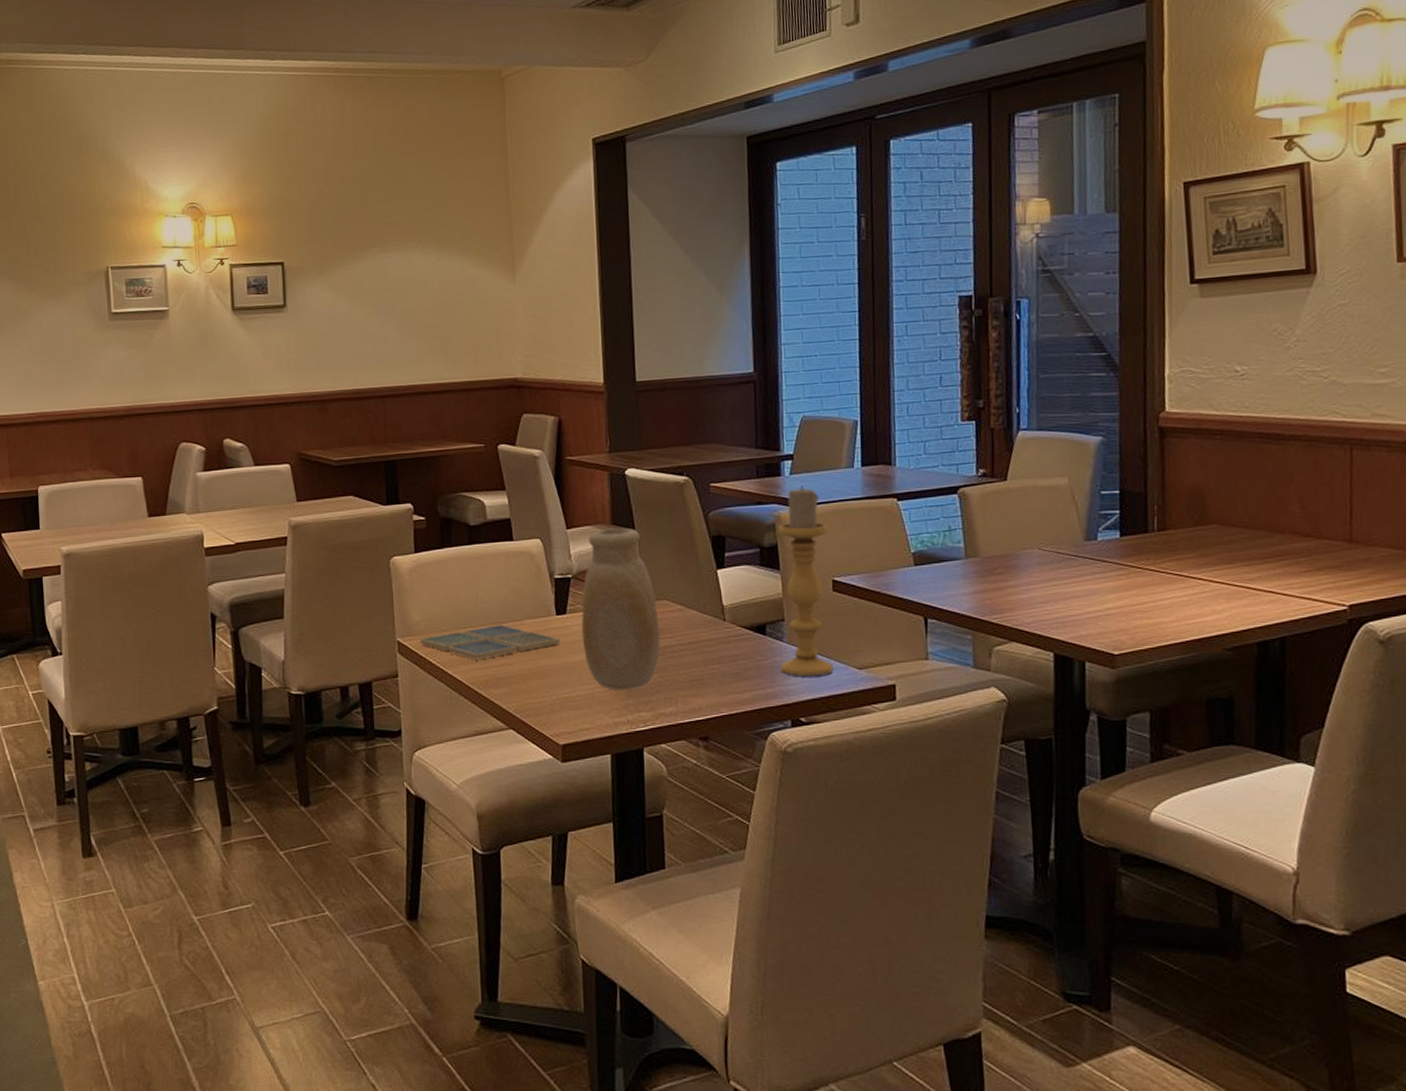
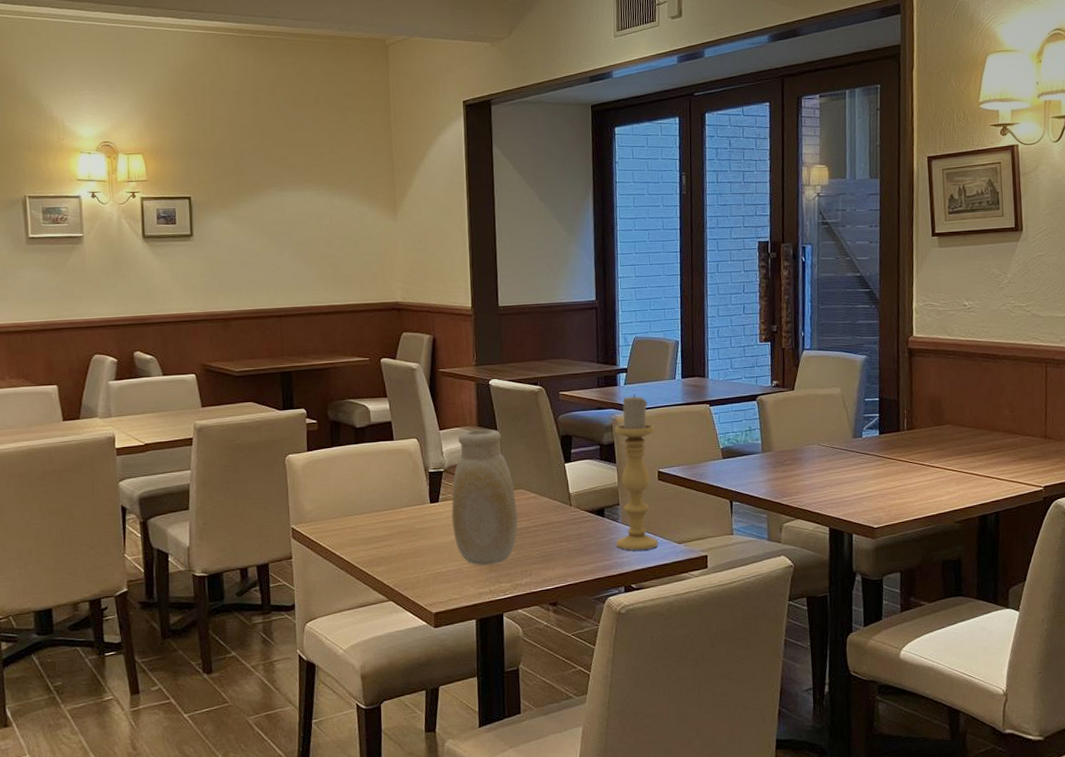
drink coaster: present [419,625,560,660] -> none [311,512,433,542]

